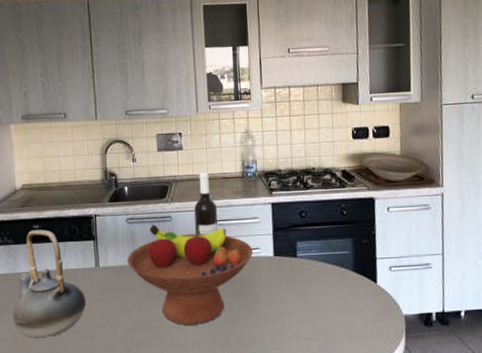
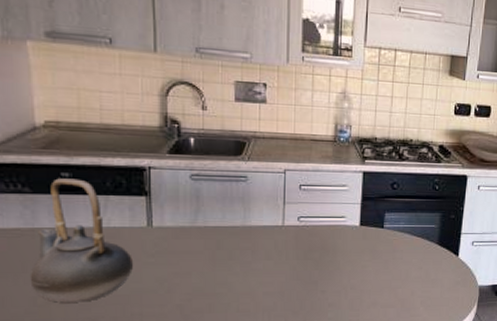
fruit bowl: present [127,224,254,325] -> none [189,183,339,292]
wine bottle: present [194,171,218,235] -> none [274,130,303,199]

